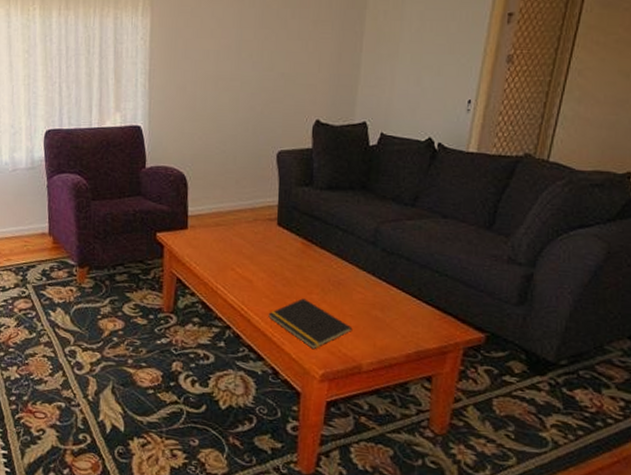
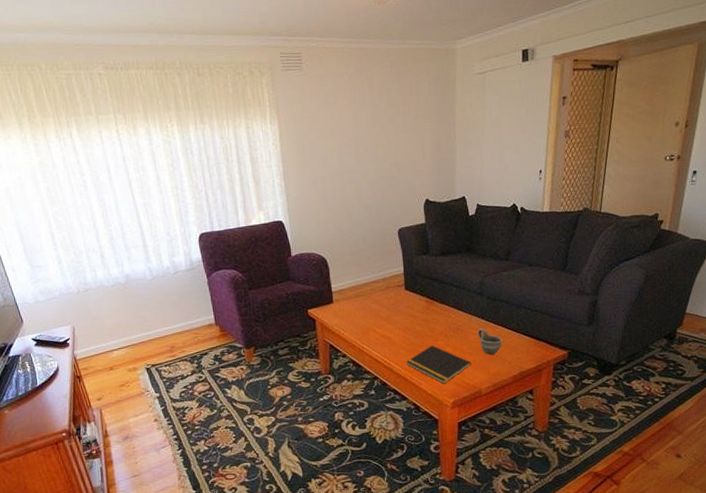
cup: none [364,287,397,323] -> present [477,328,503,355]

